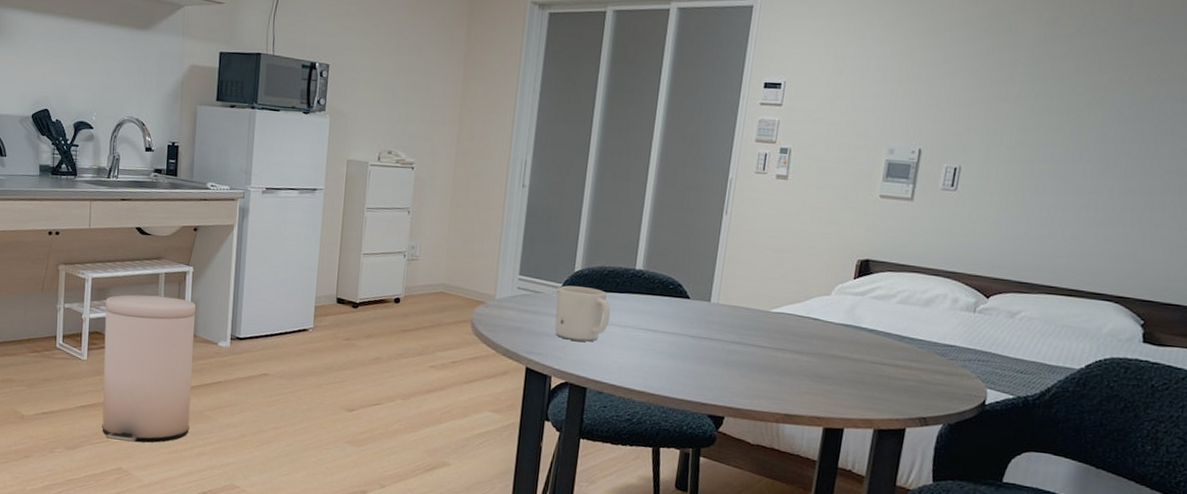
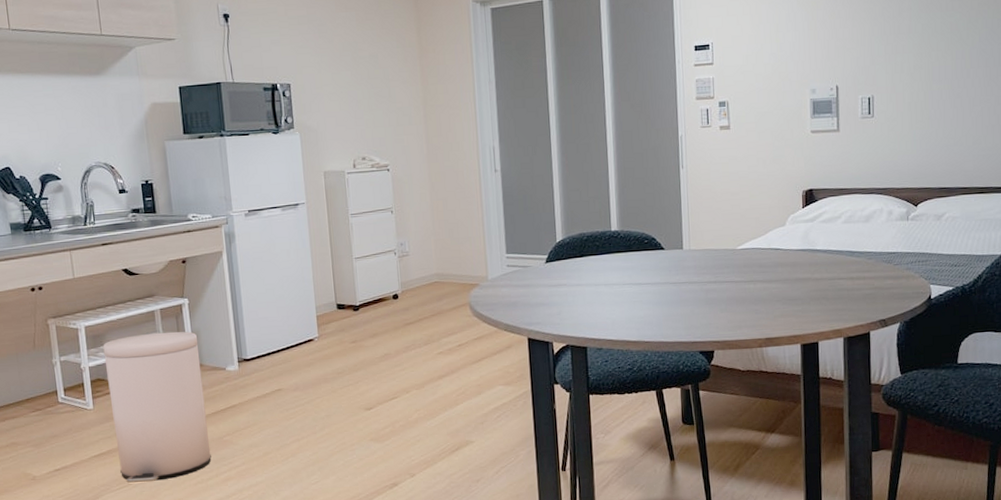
mug: present [554,285,611,342] -> none [544,254,597,306]

